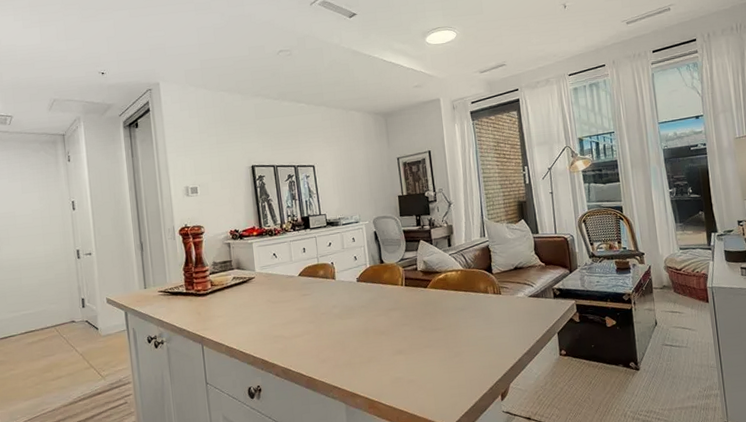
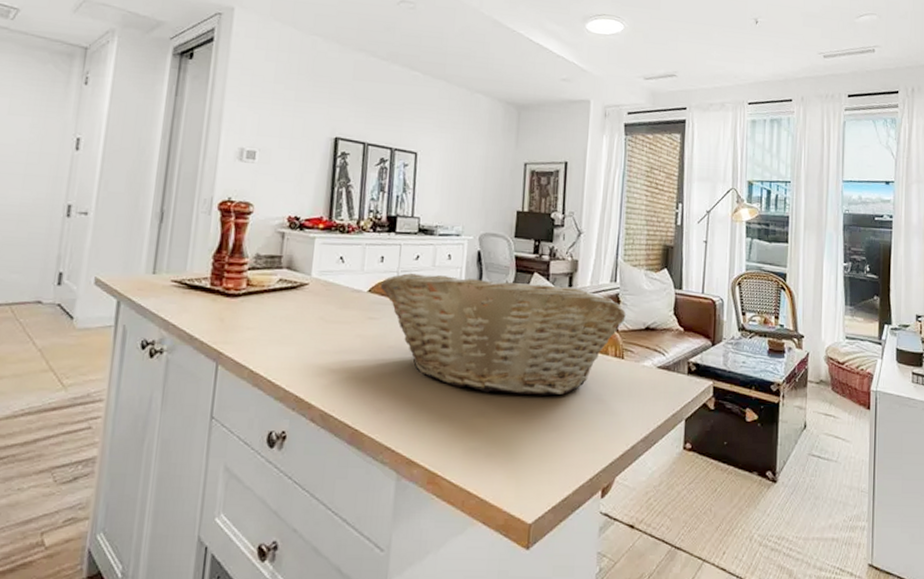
fruit basket: none [306,246,497,336] -> present [380,273,626,396]

